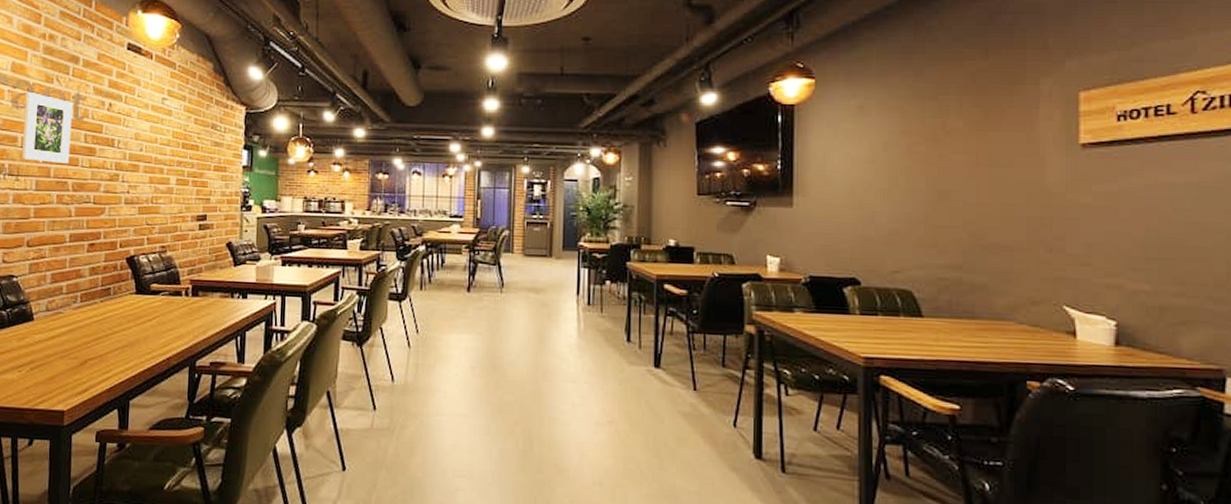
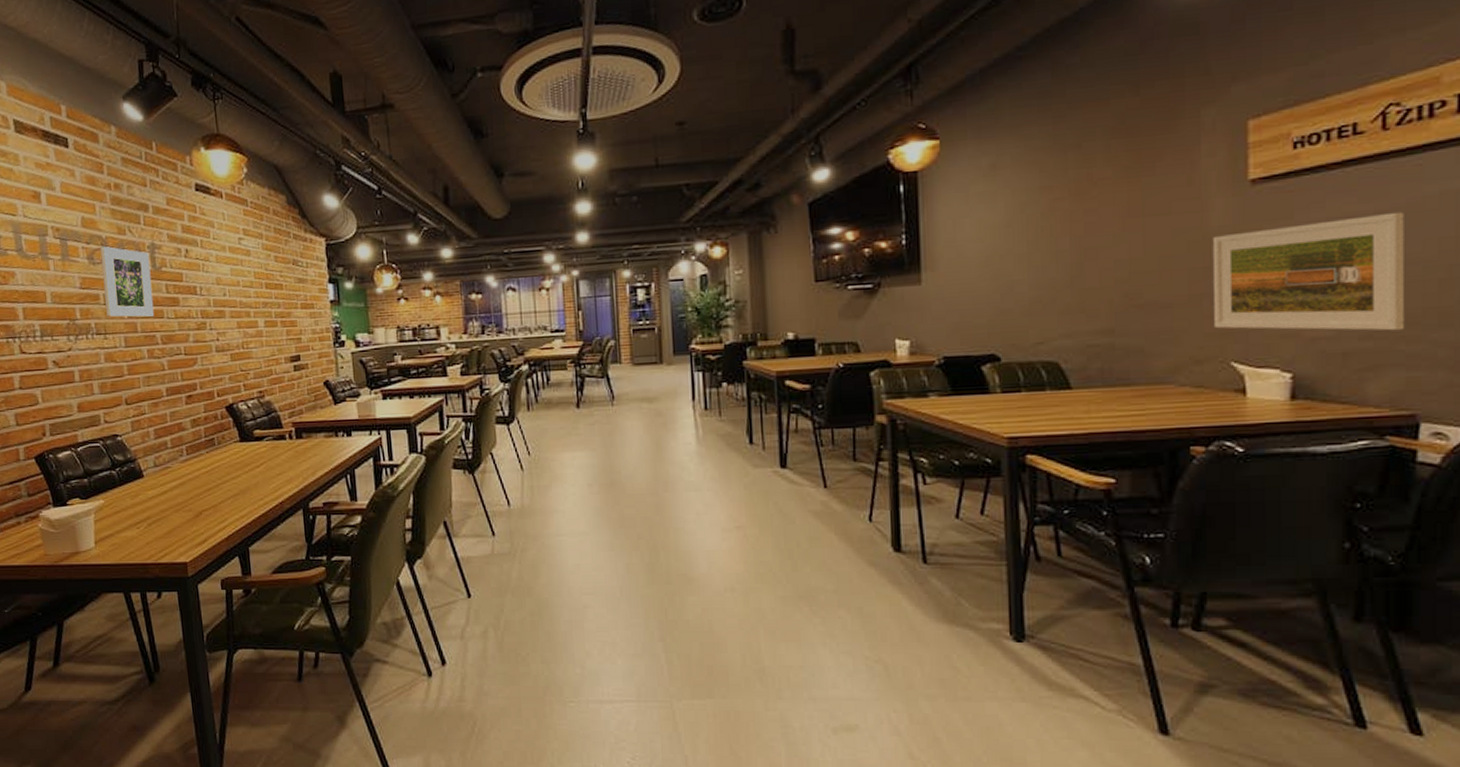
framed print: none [1048,185,1211,291] -> present [1212,211,1404,331]

